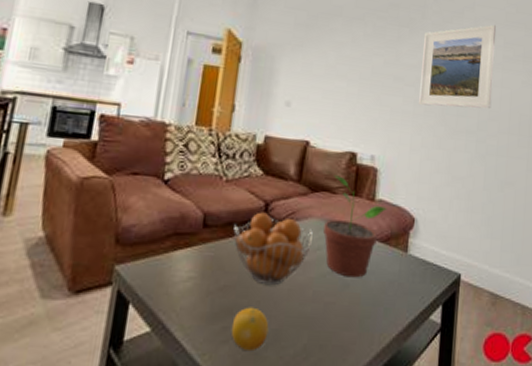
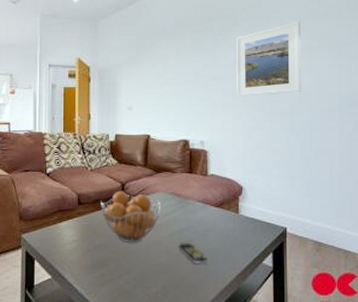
fruit: present [231,307,269,350] -> none [107,259,135,290]
potted plant: present [323,175,387,278] -> none [169,159,218,235]
remote control: none [329,288,364,317] -> present [178,243,207,264]

